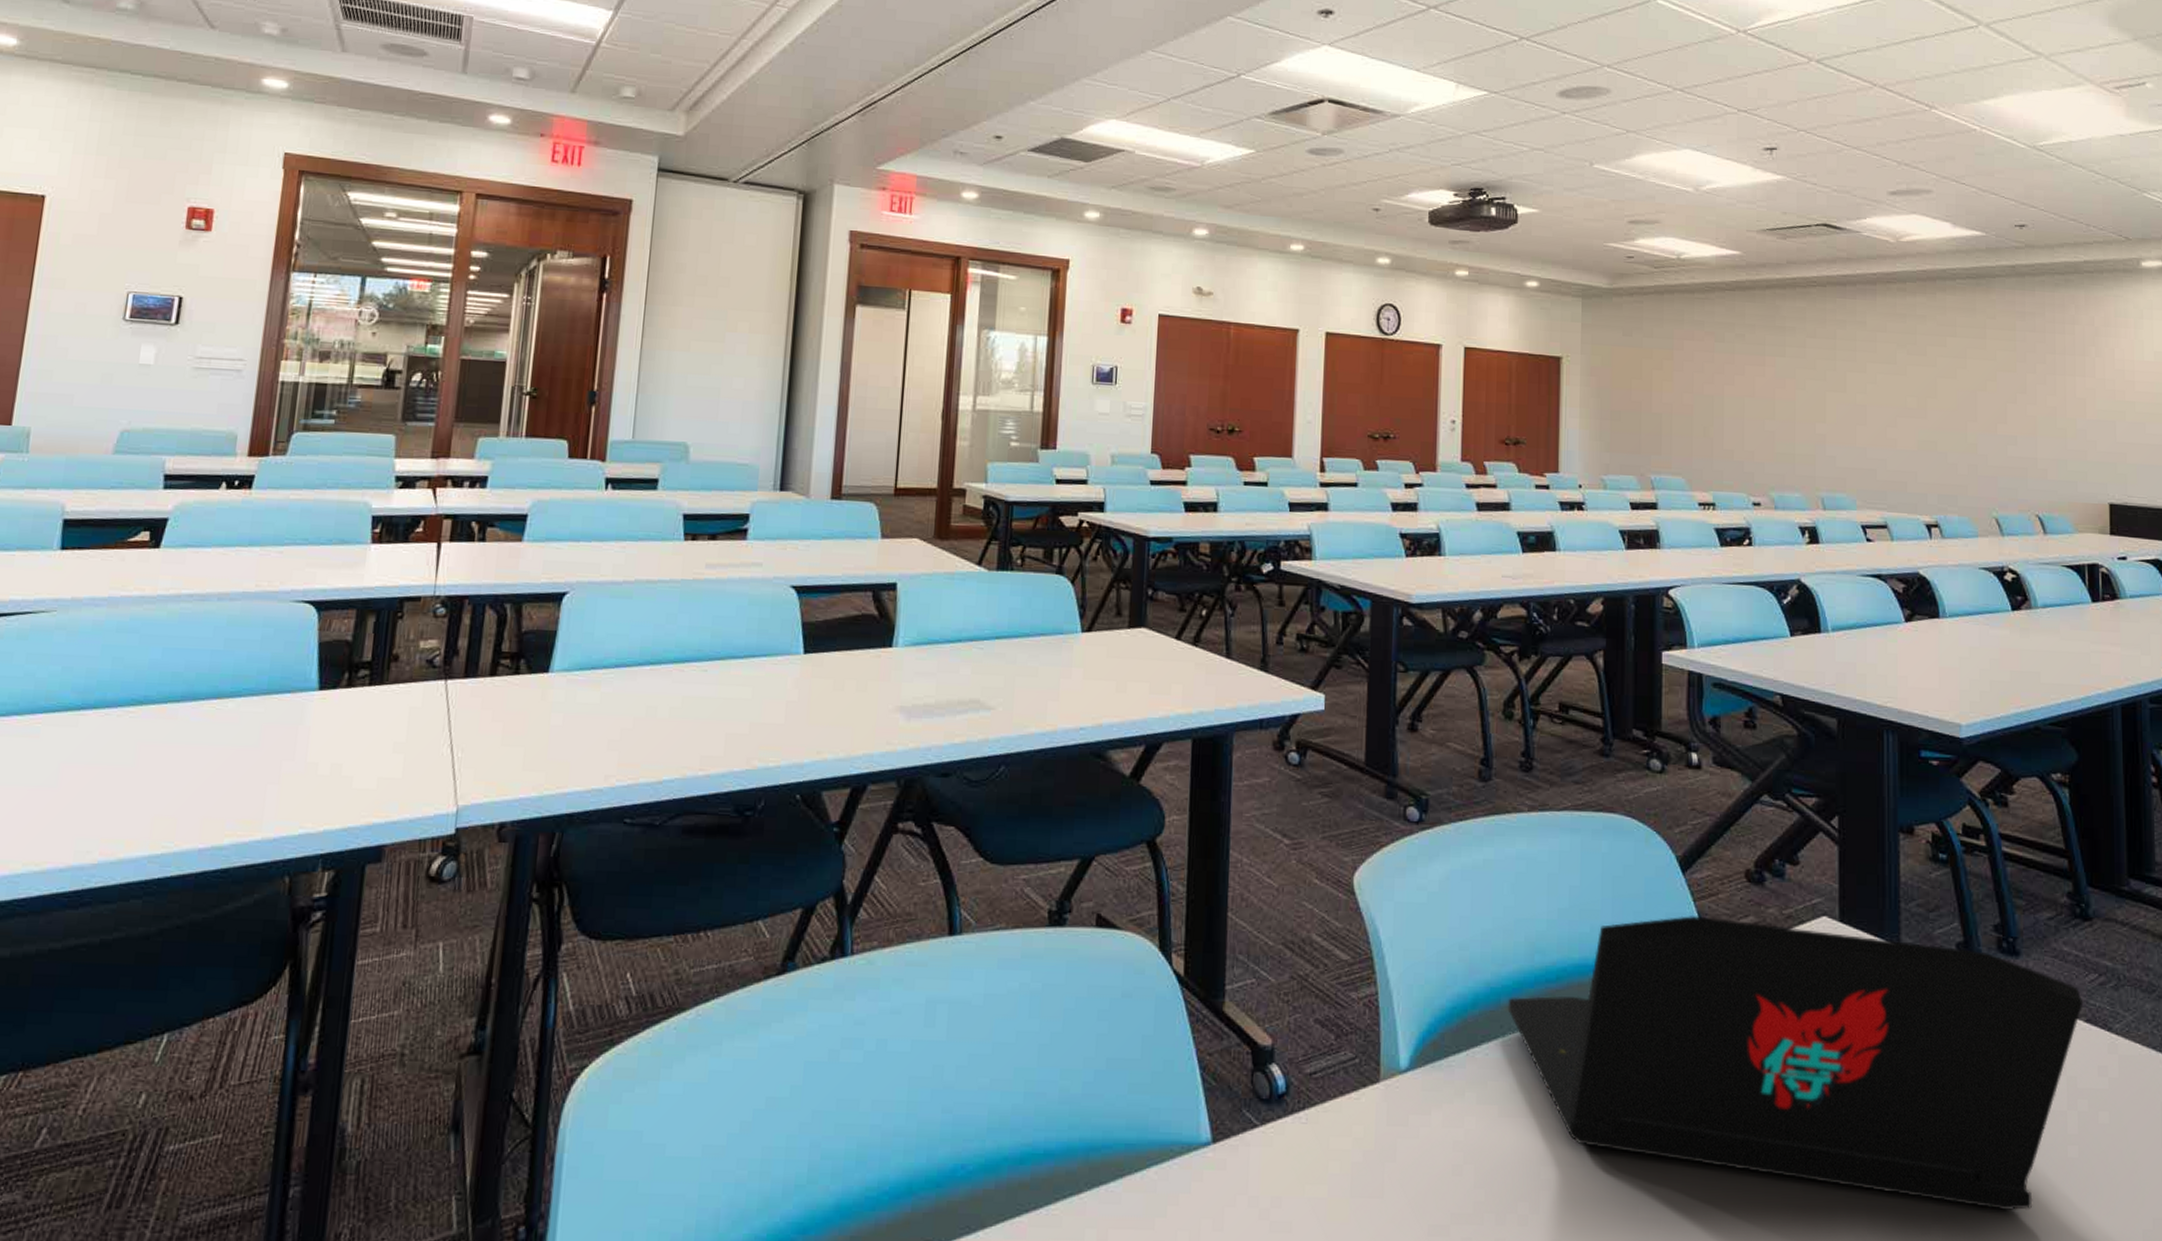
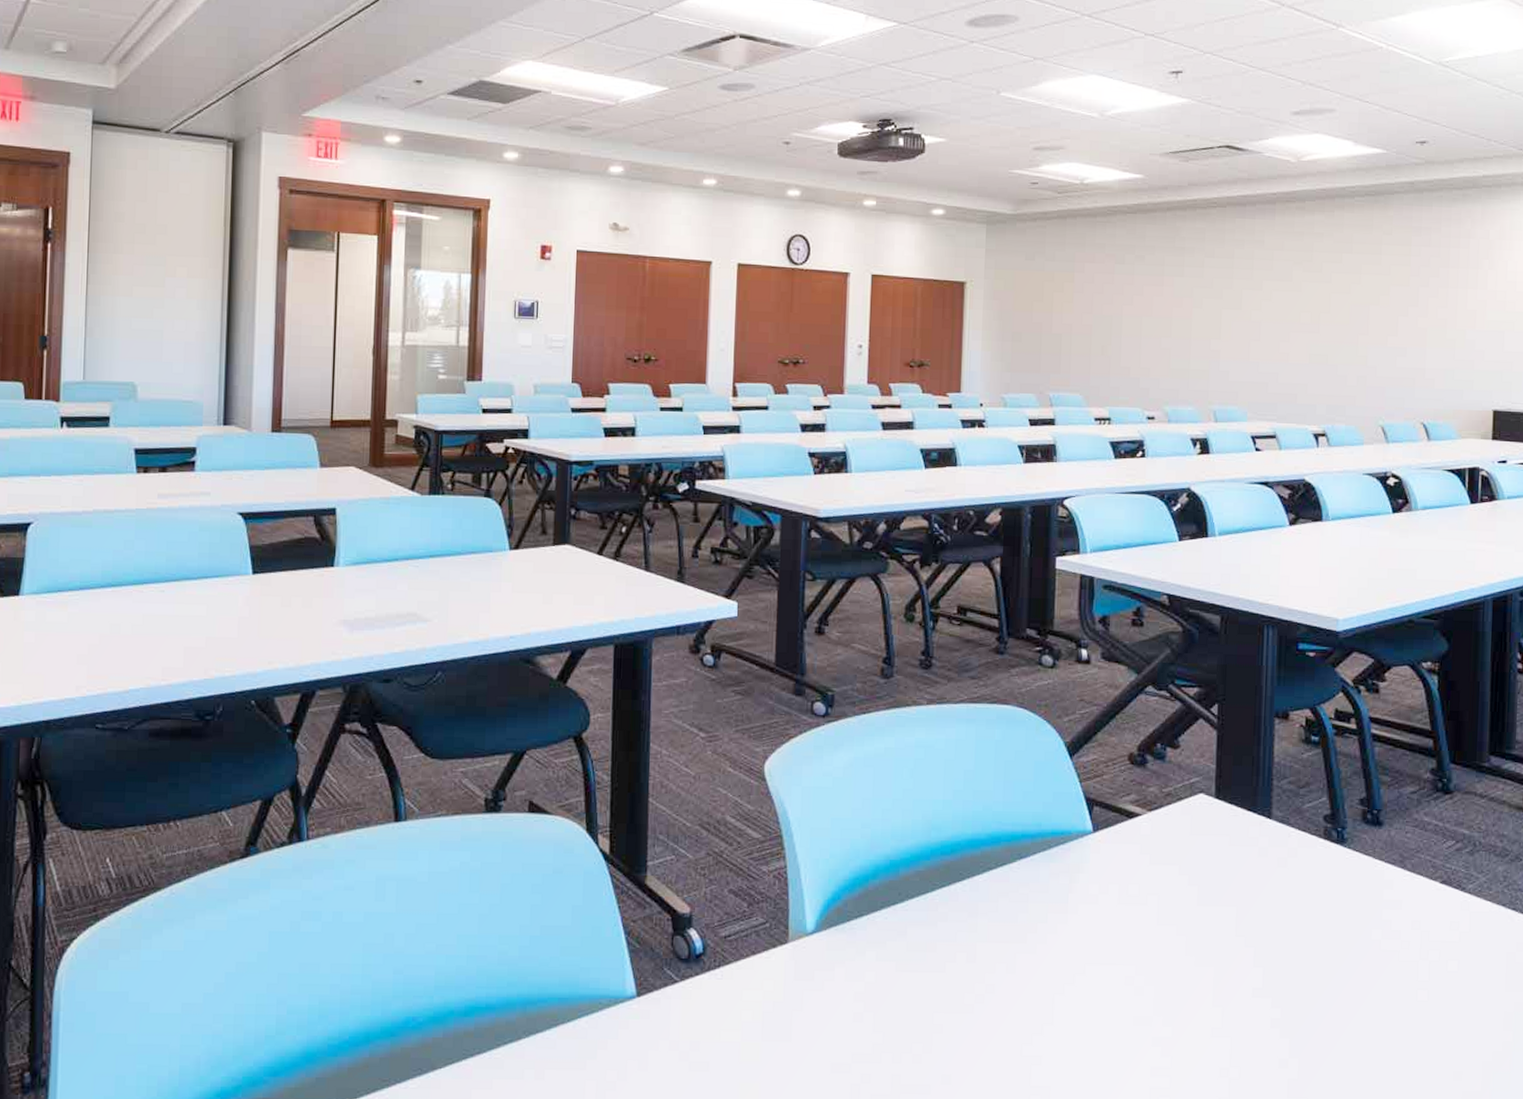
laptop: present [1507,914,2084,1211] -> none [905,794,1440,1047]

